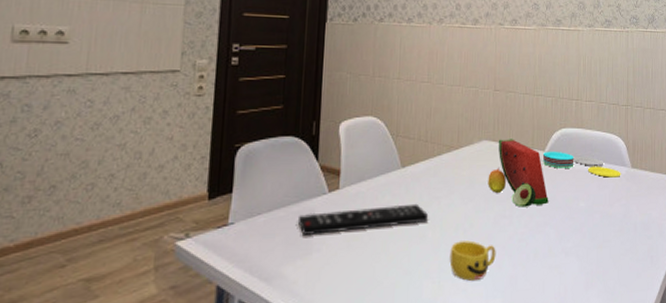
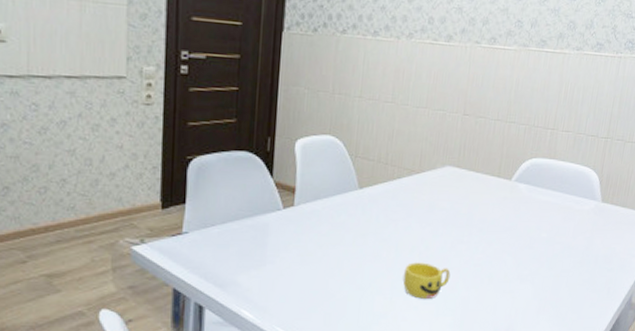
remote control: present [297,203,429,235] -> none [251,224,385,248]
watermelon: present [488,139,549,207] -> none [447,165,510,234]
plate: present [542,151,621,178] -> none [507,180,590,211]

